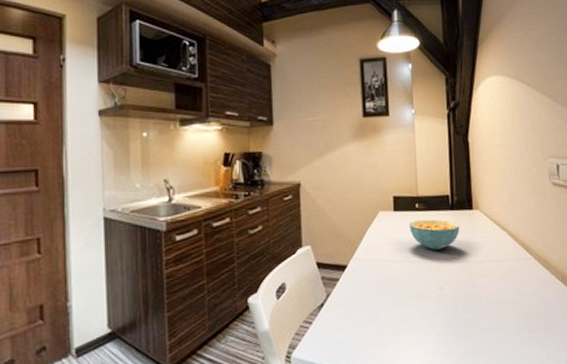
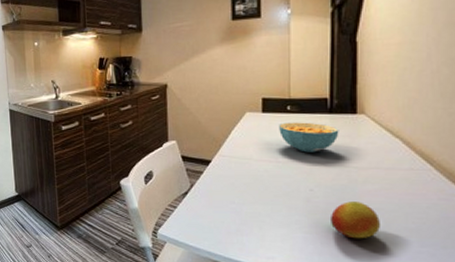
fruit: none [458,295,498,334] -> present [331,201,380,239]

